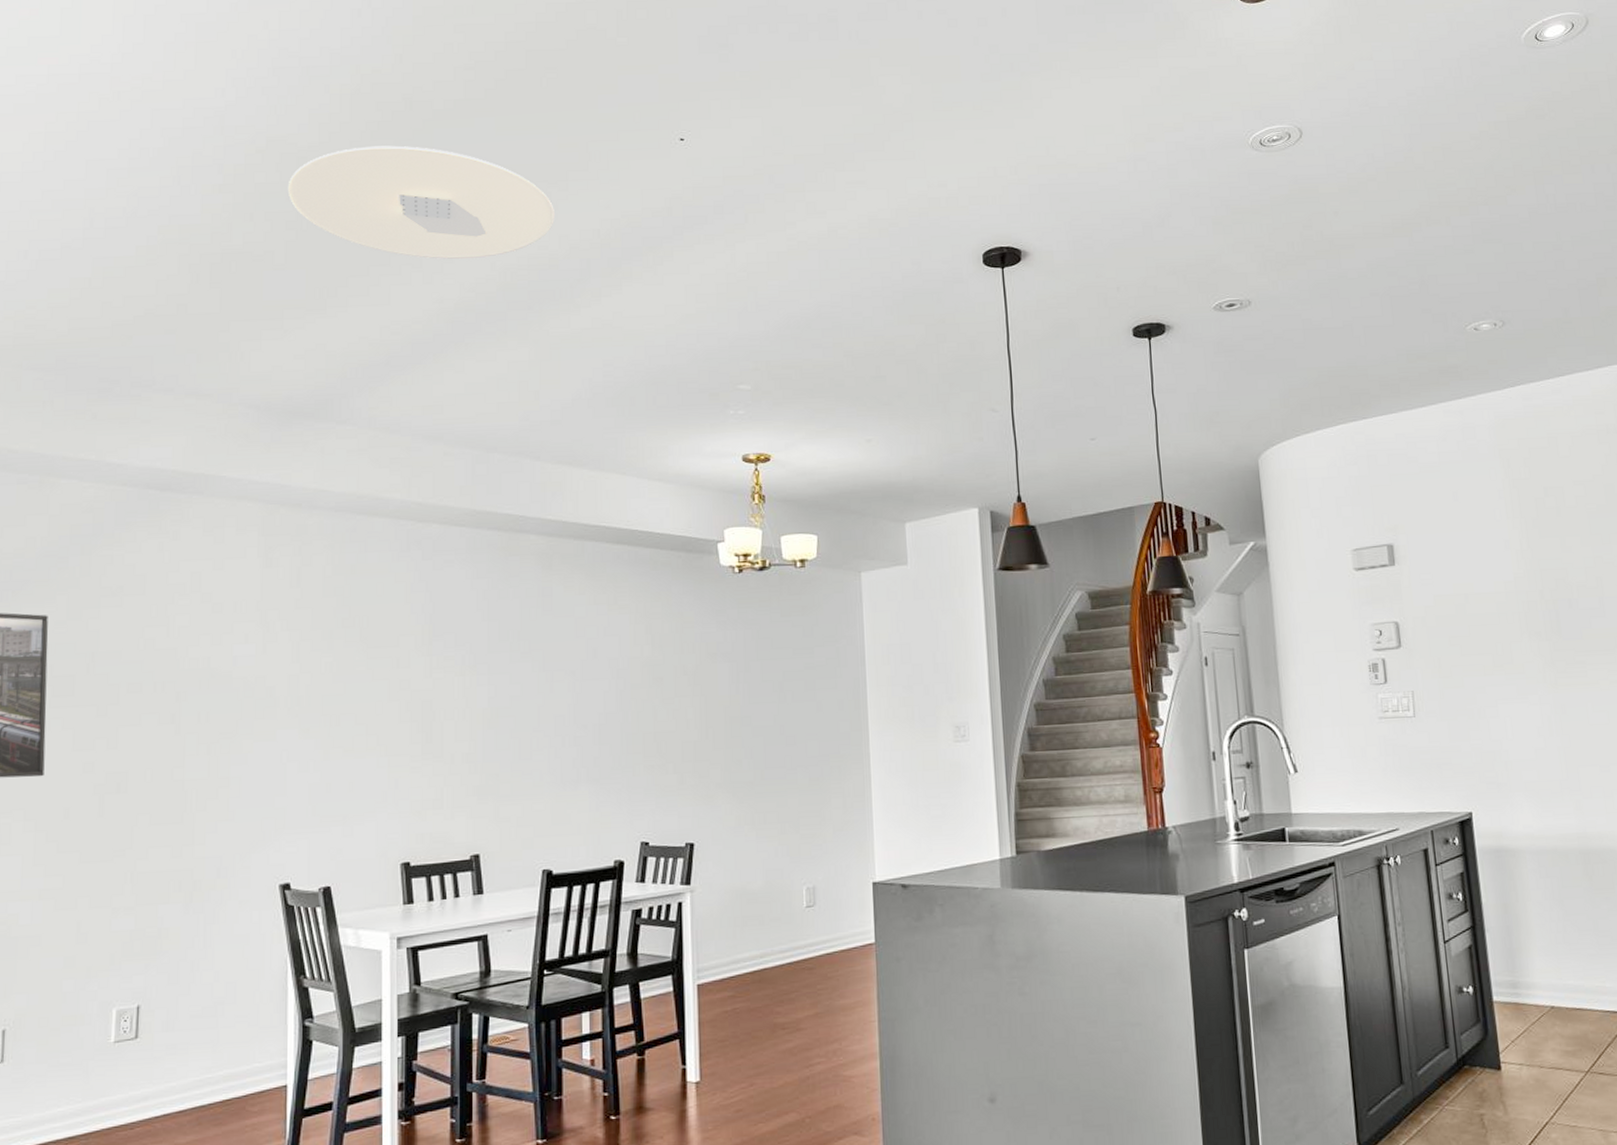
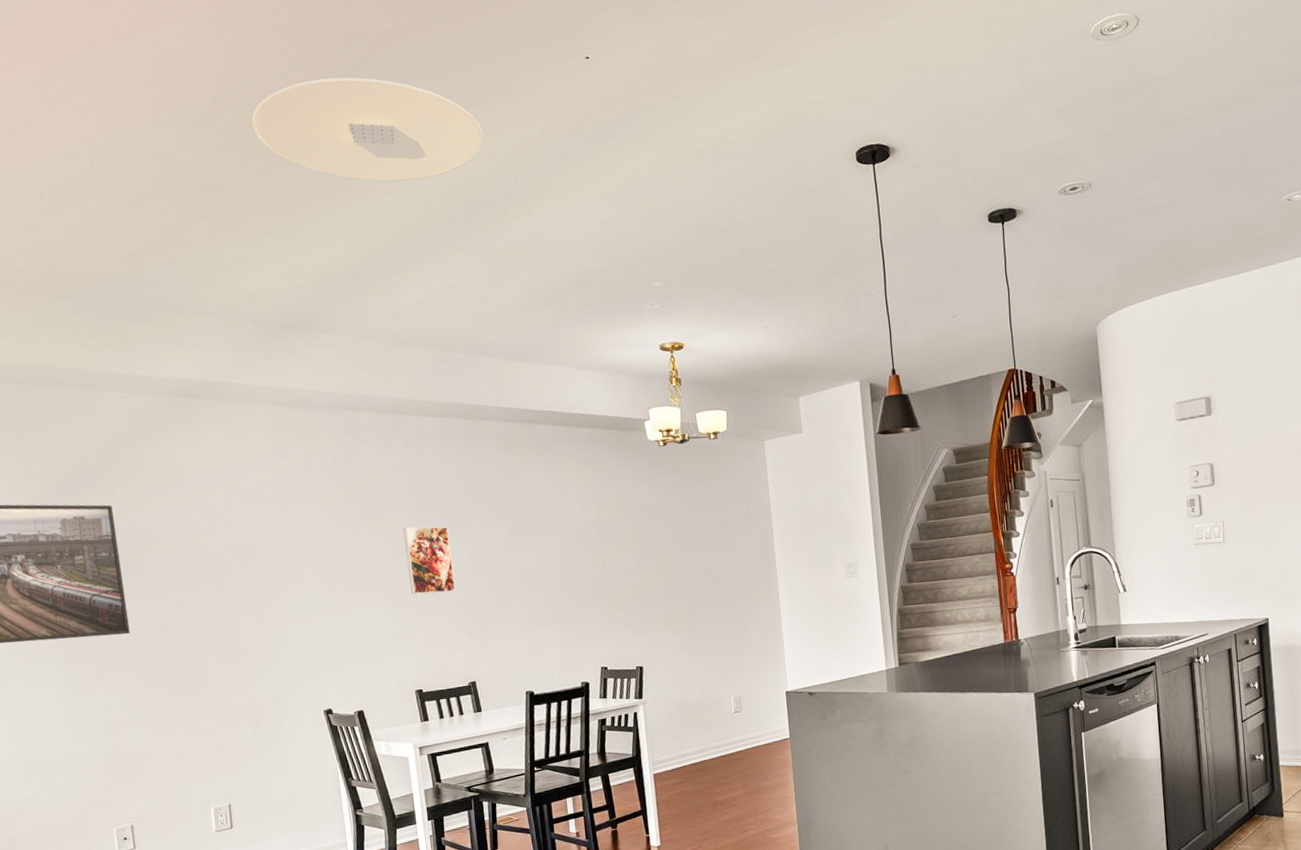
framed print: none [409,657,467,742] -> present [403,526,456,595]

